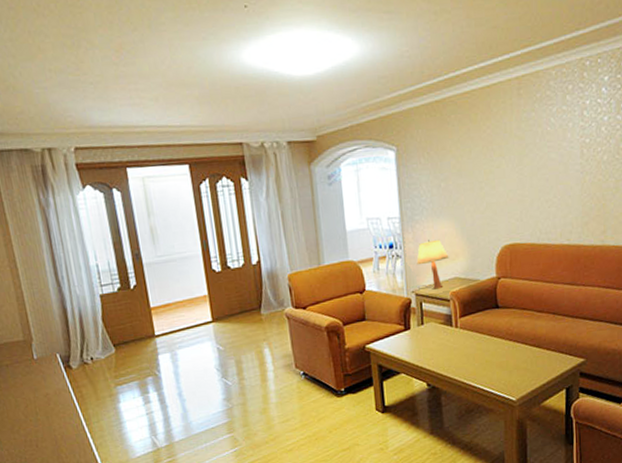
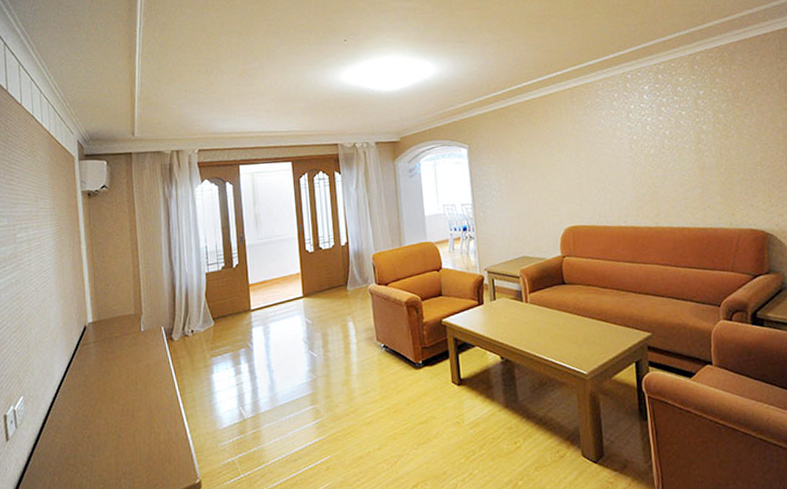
table lamp: present [416,239,449,290] -> none [488,222,518,267]

